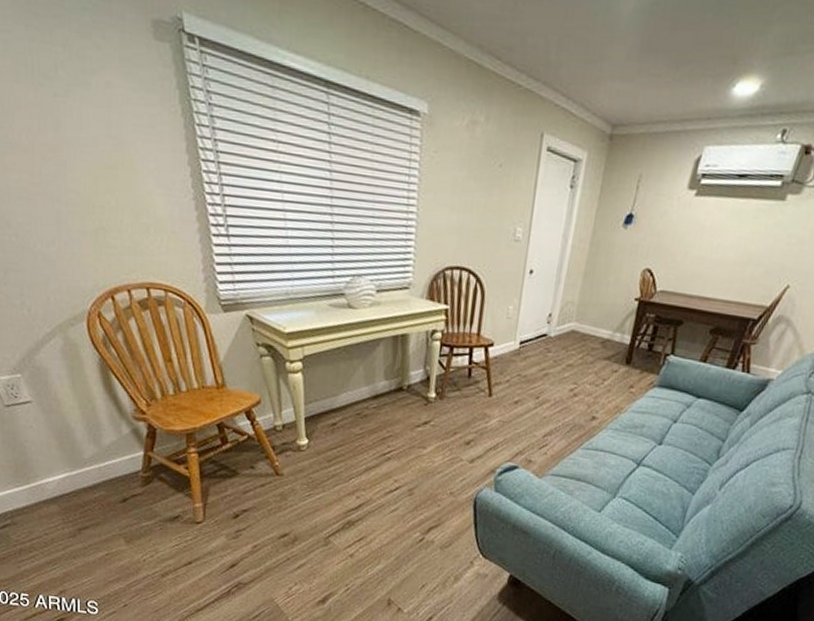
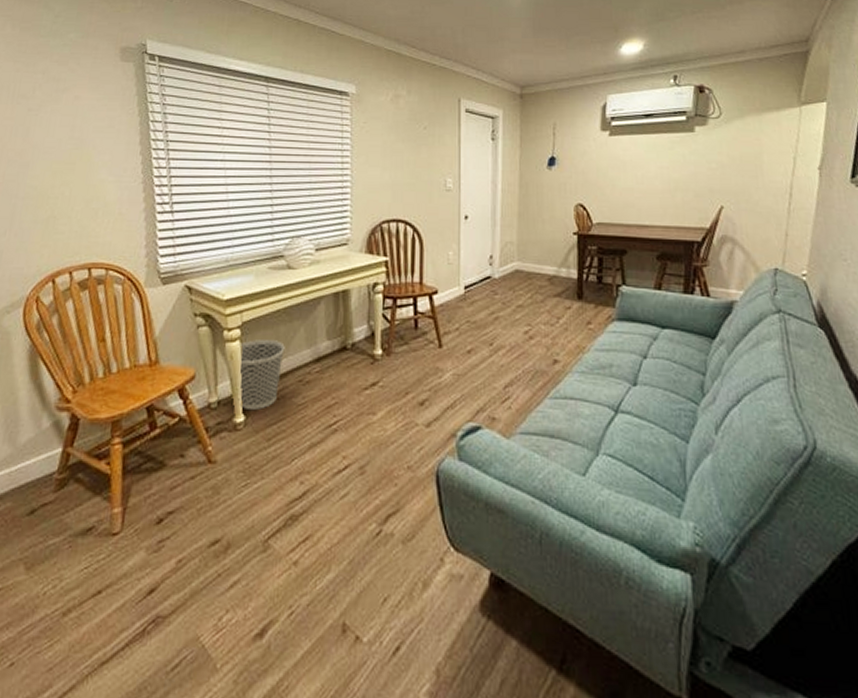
wastebasket: none [300,373,345,436] -> present [238,340,285,410]

